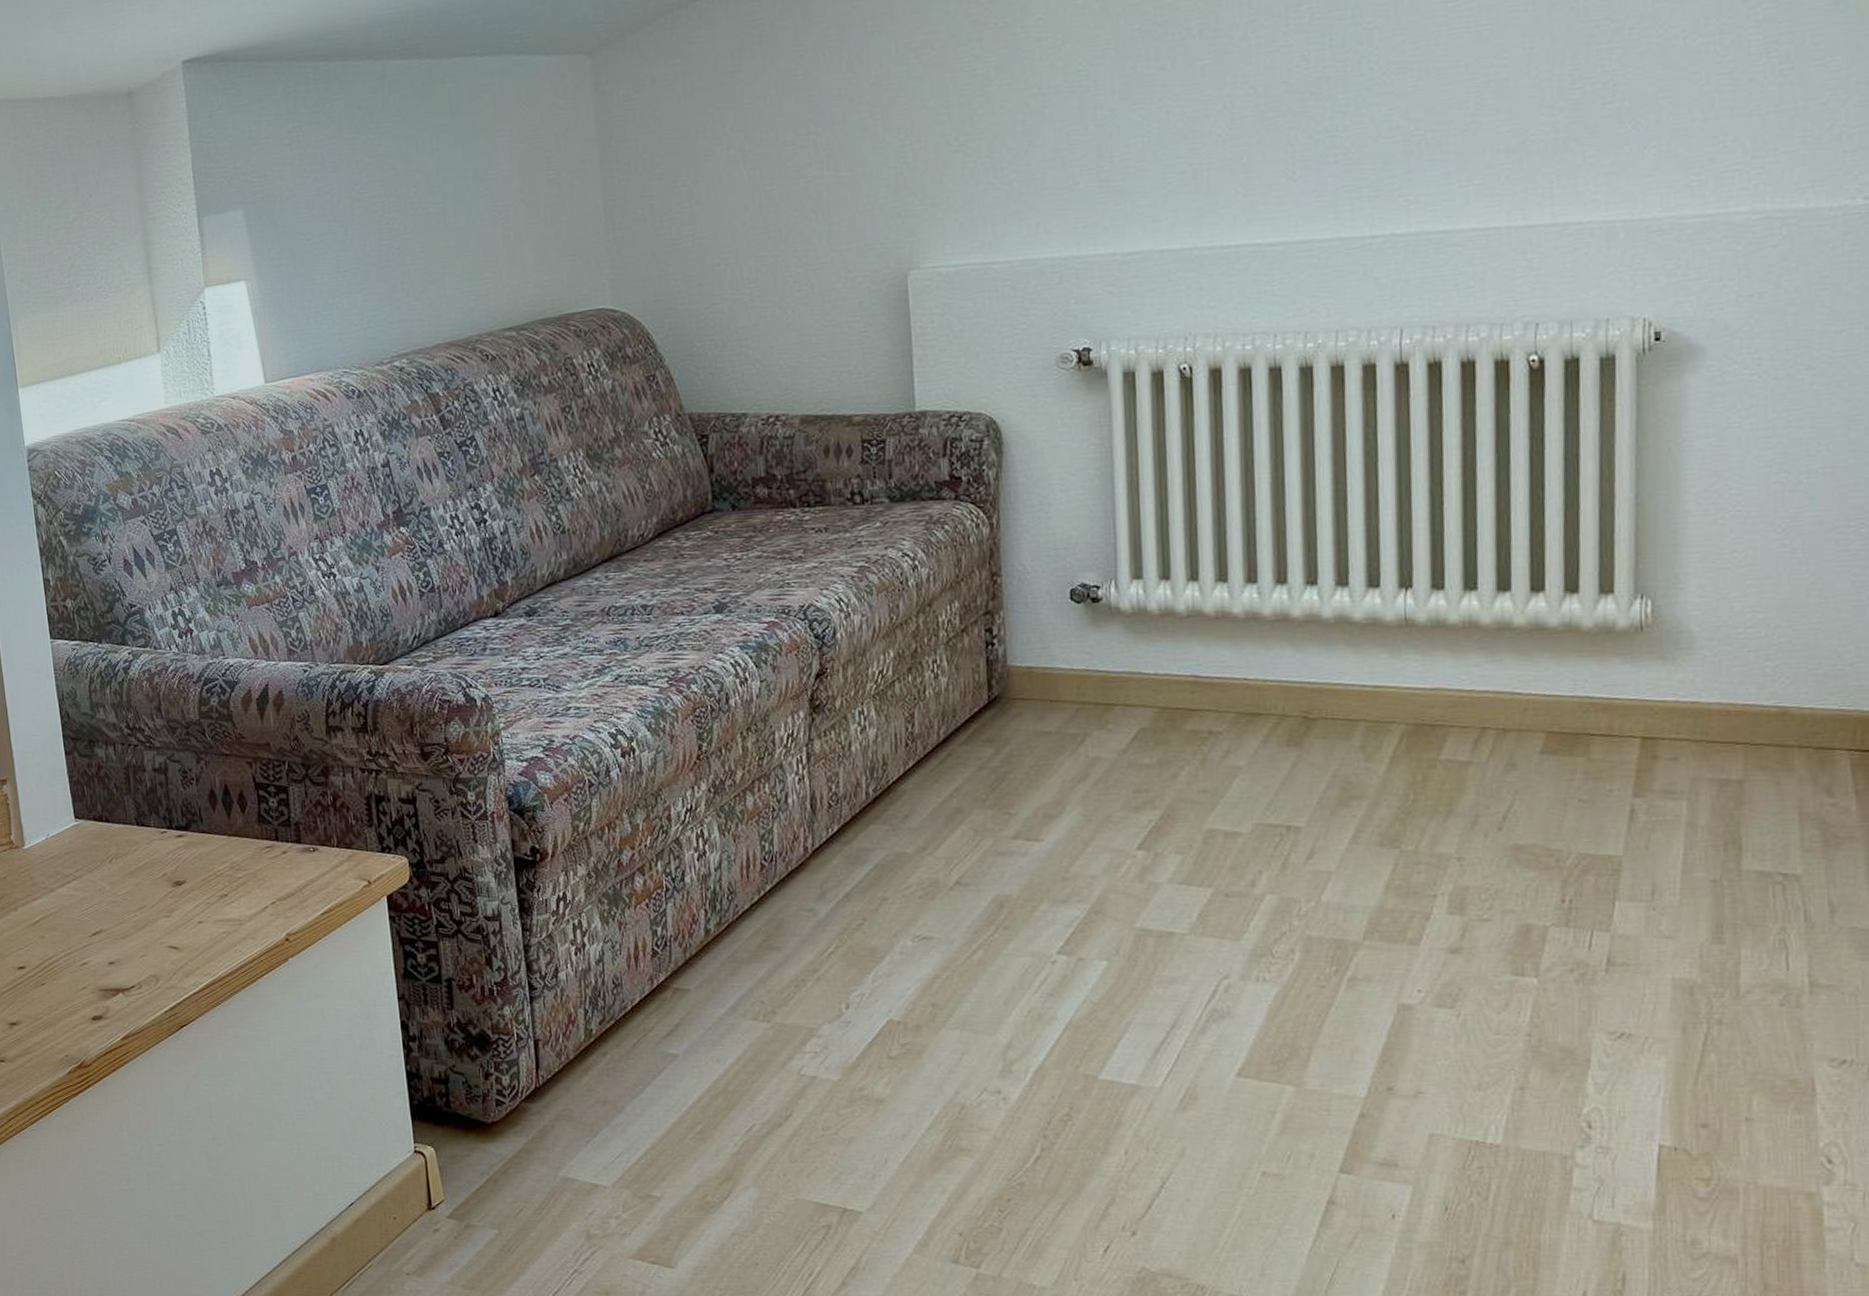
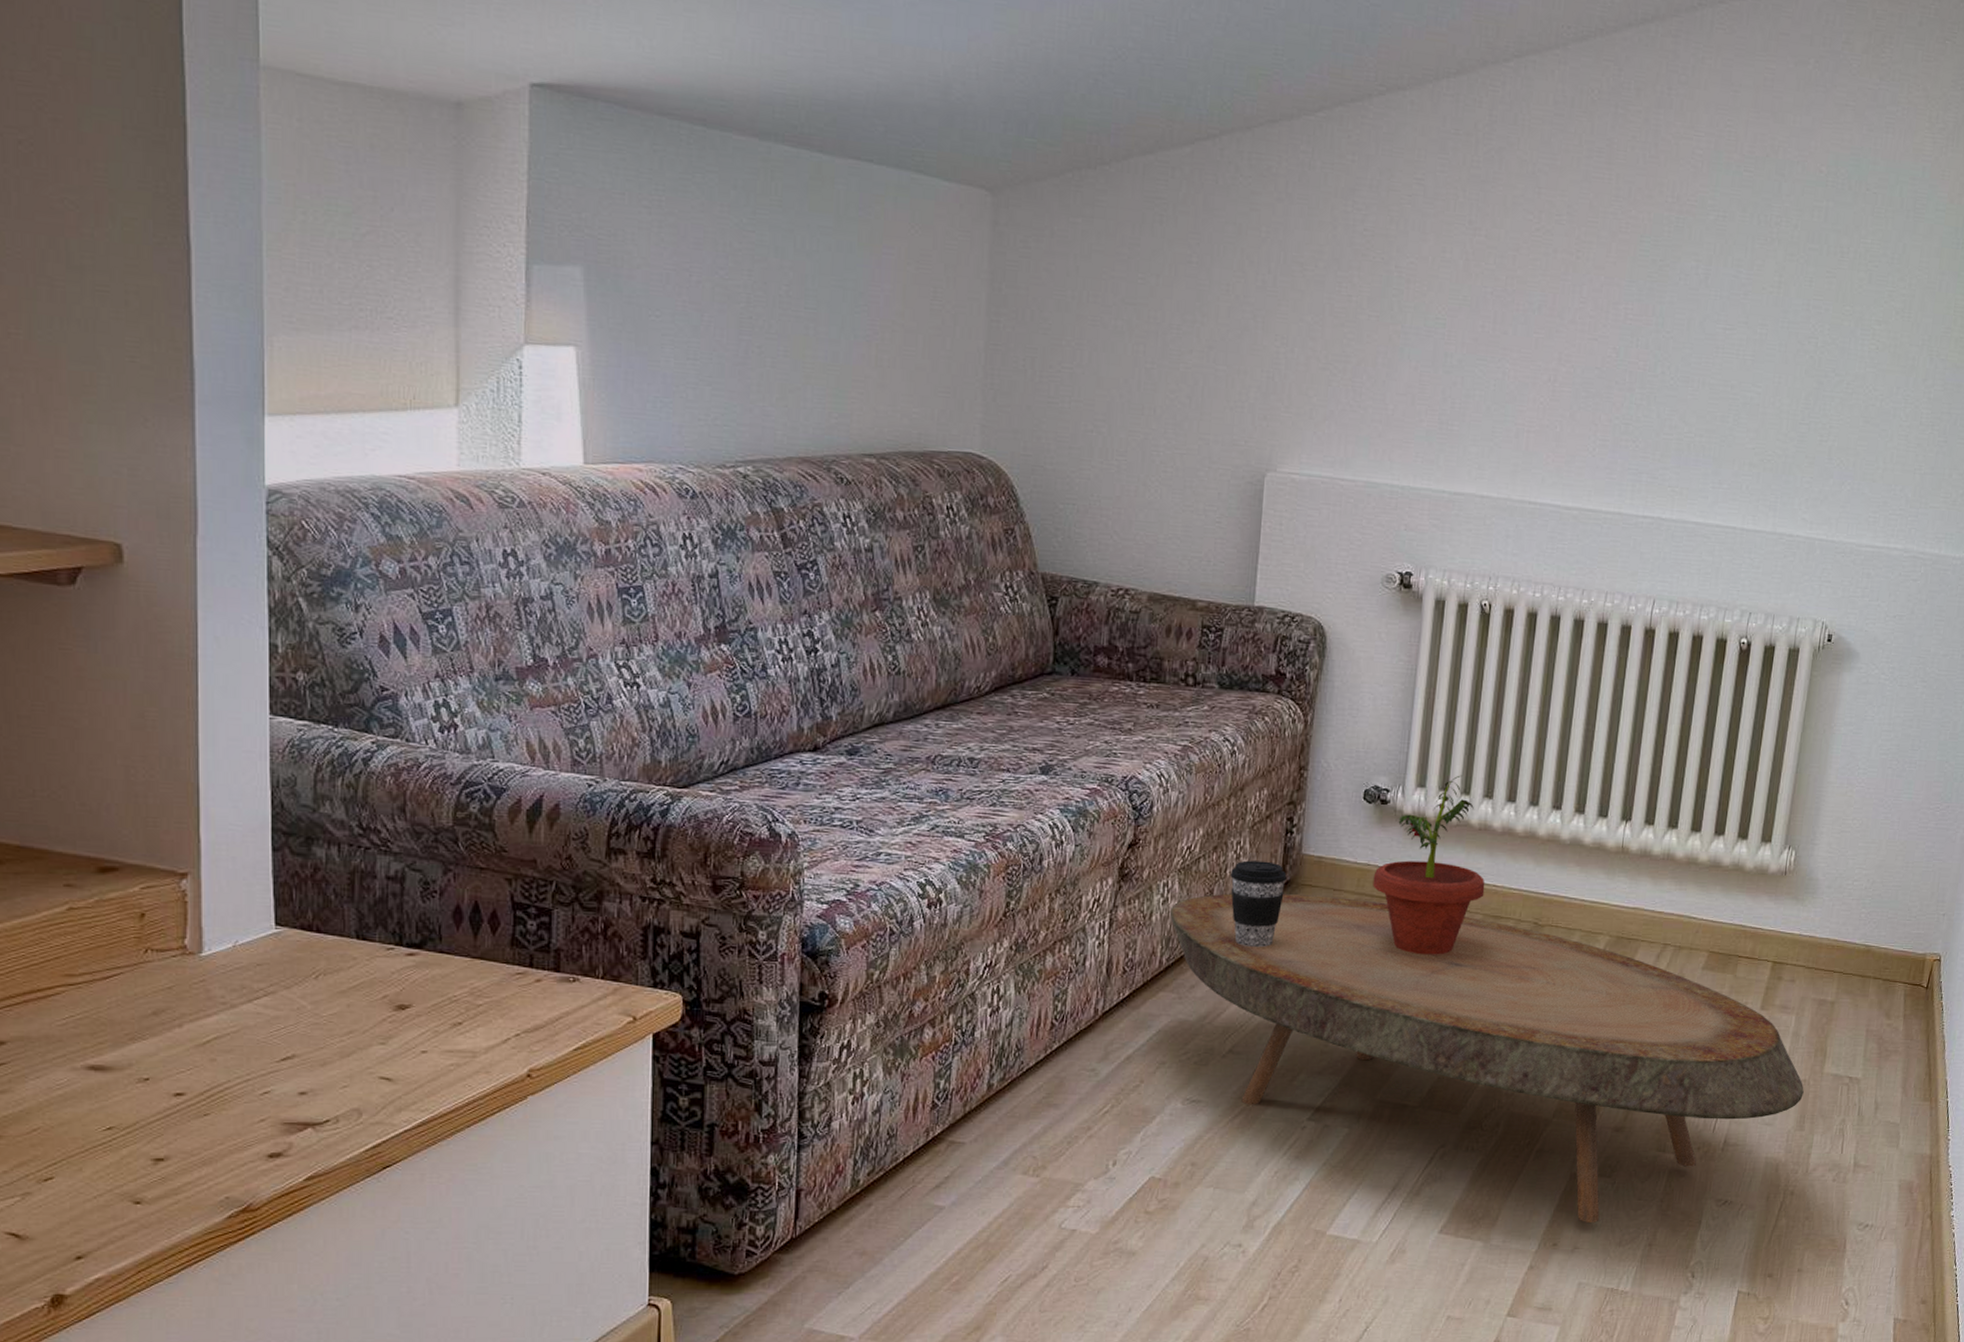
coffee table: none [869,708,1716,1062] -> present [1169,893,1804,1222]
coffee cup: none [930,677,994,771] -> present [1230,860,1287,948]
potted plant: none [1095,560,1234,764] -> present [1373,775,1485,955]

